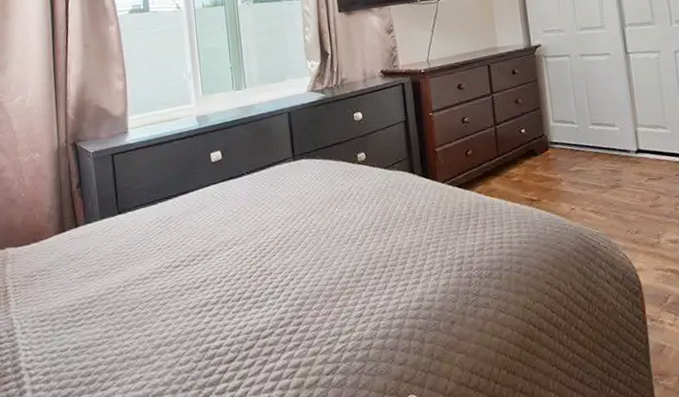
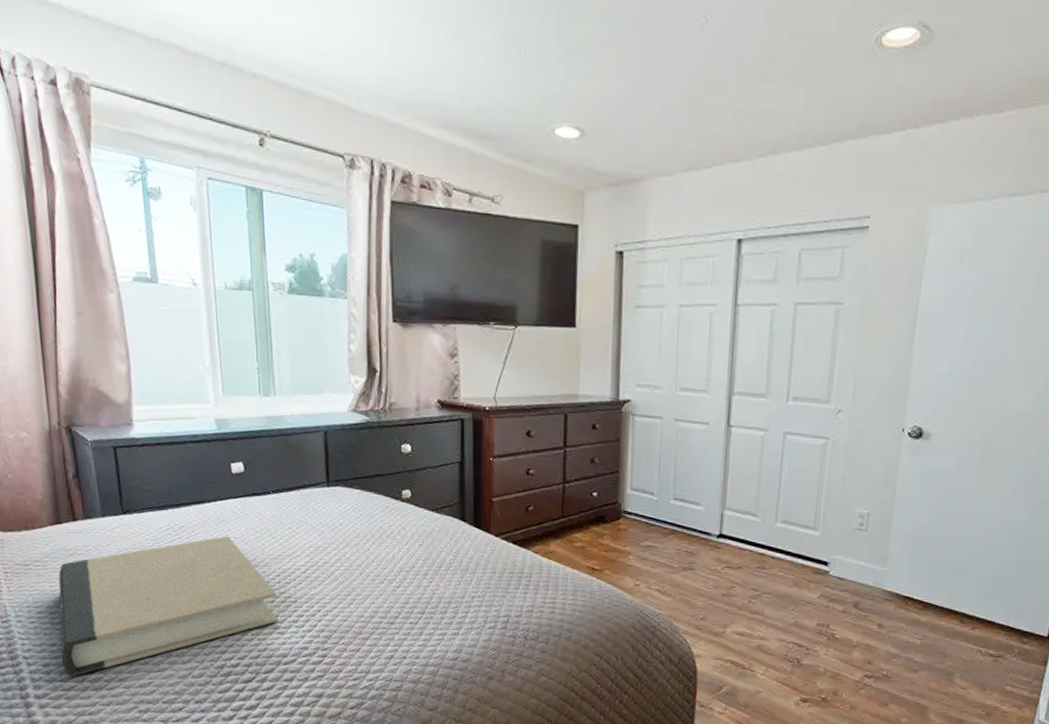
book: none [60,220,256,383] -> present [58,536,279,677]

